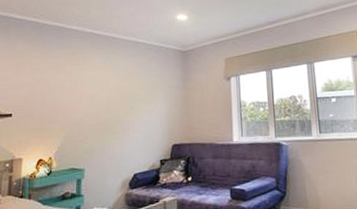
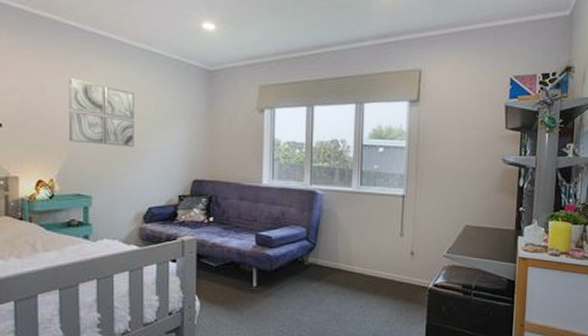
wall art: none [67,70,123,123] -> present [68,78,136,147]

